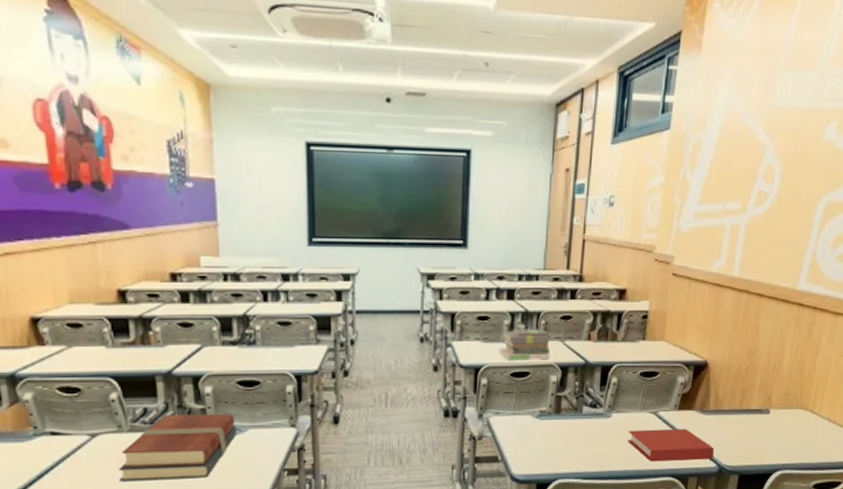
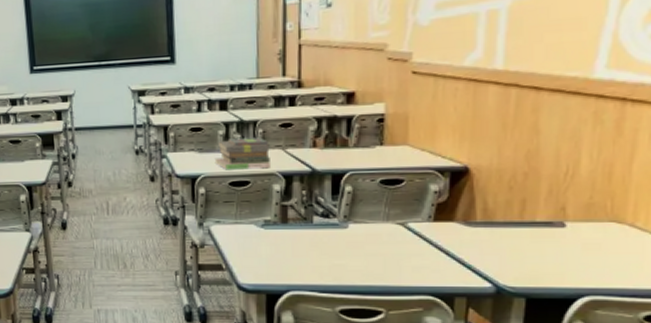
book: present [627,428,714,462] -> none [370,241,487,278]

